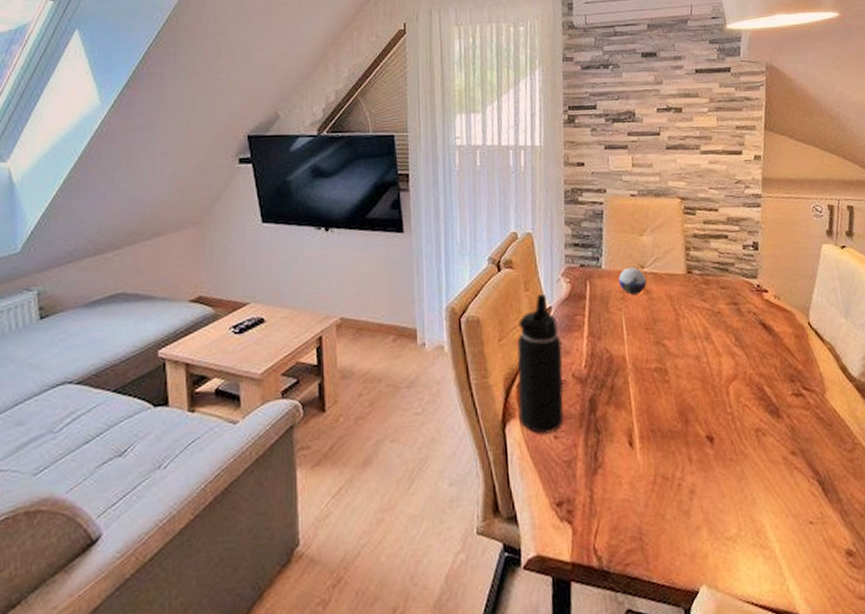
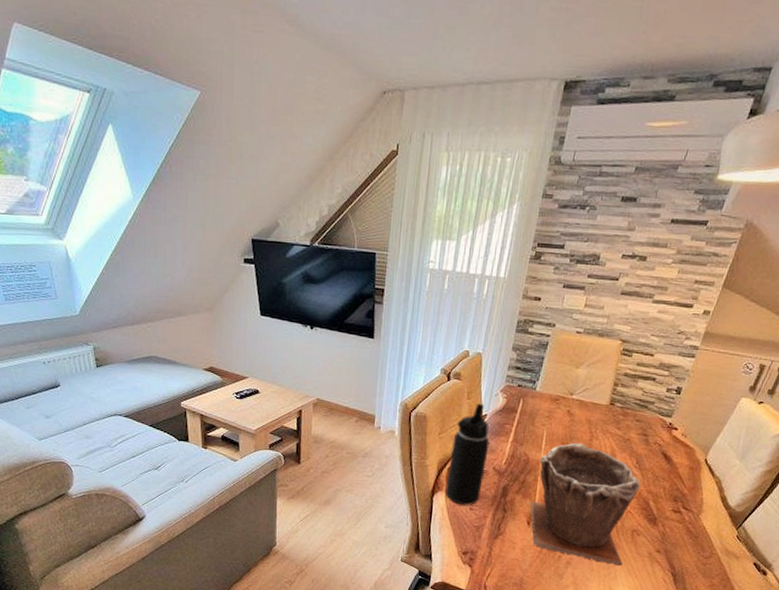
decorative orb: present [618,268,647,295] -> none [548,393,573,415]
plant pot: none [625,325,757,484] -> present [530,442,641,566]

